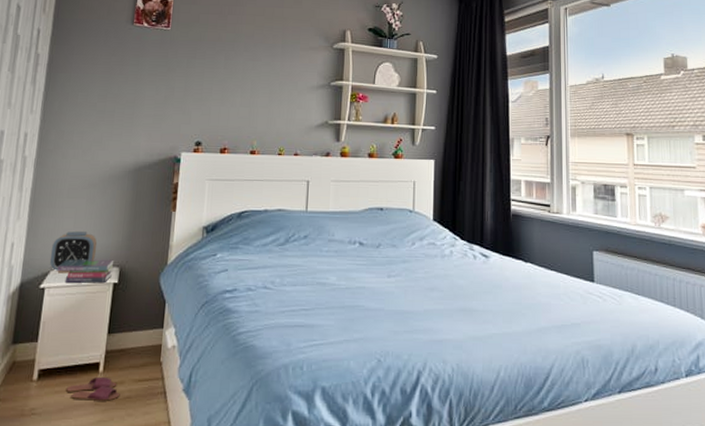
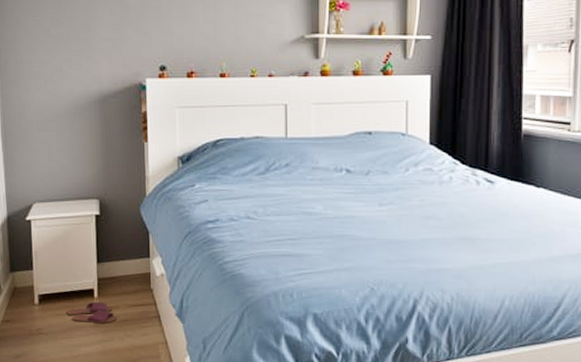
alarm clock: present [50,231,97,273] -> none [31,165,74,206]
books: present [57,259,114,283] -> none [39,191,93,215]

